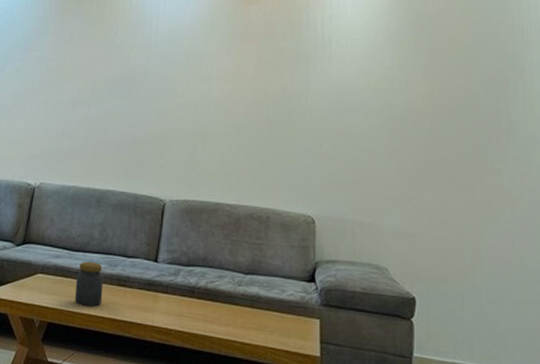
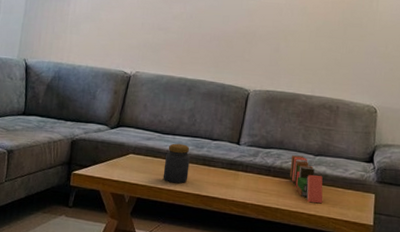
book: none [216,274,258,330] -> present [289,155,323,204]

